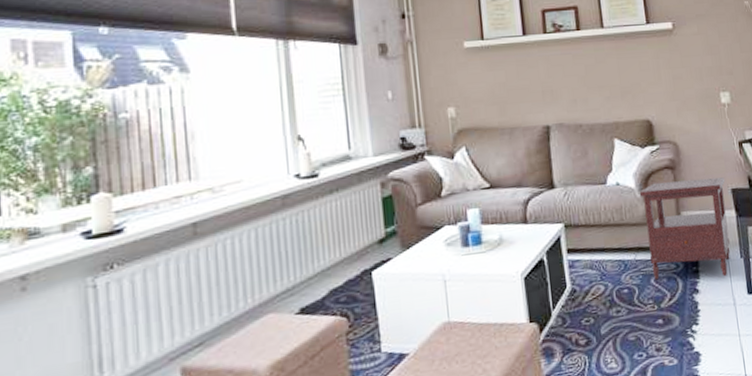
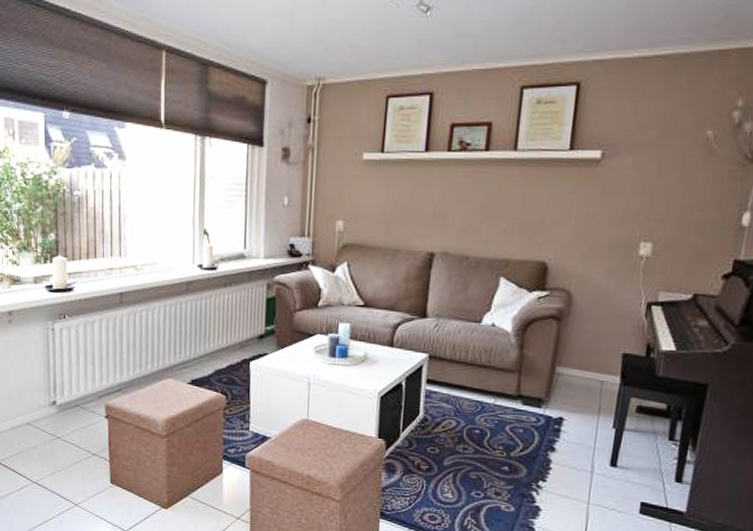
side table: present [640,177,730,280] -> none [509,331,619,443]

